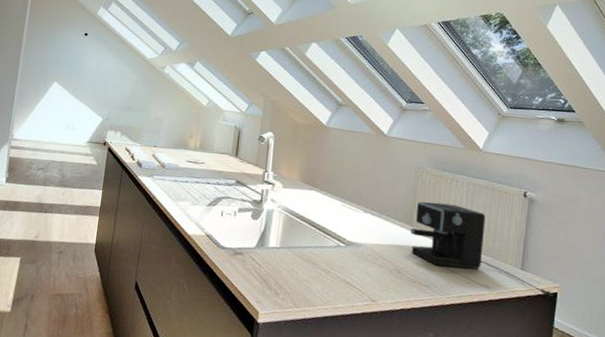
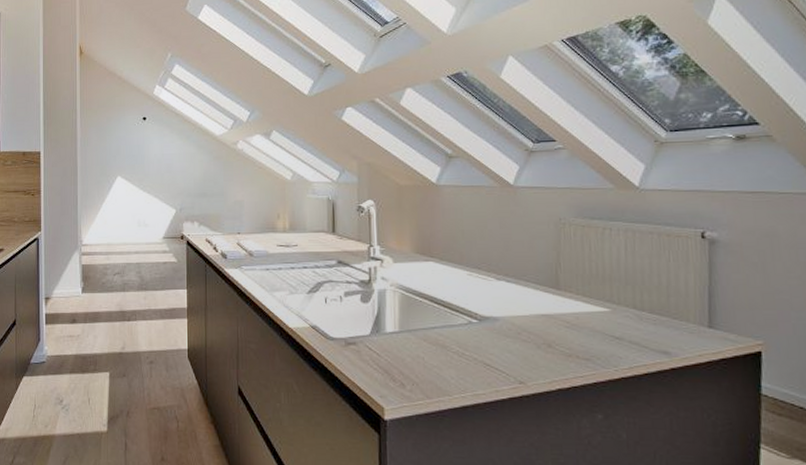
coffee maker: present [410,202,552,296] -> none [557,258,755,356]

